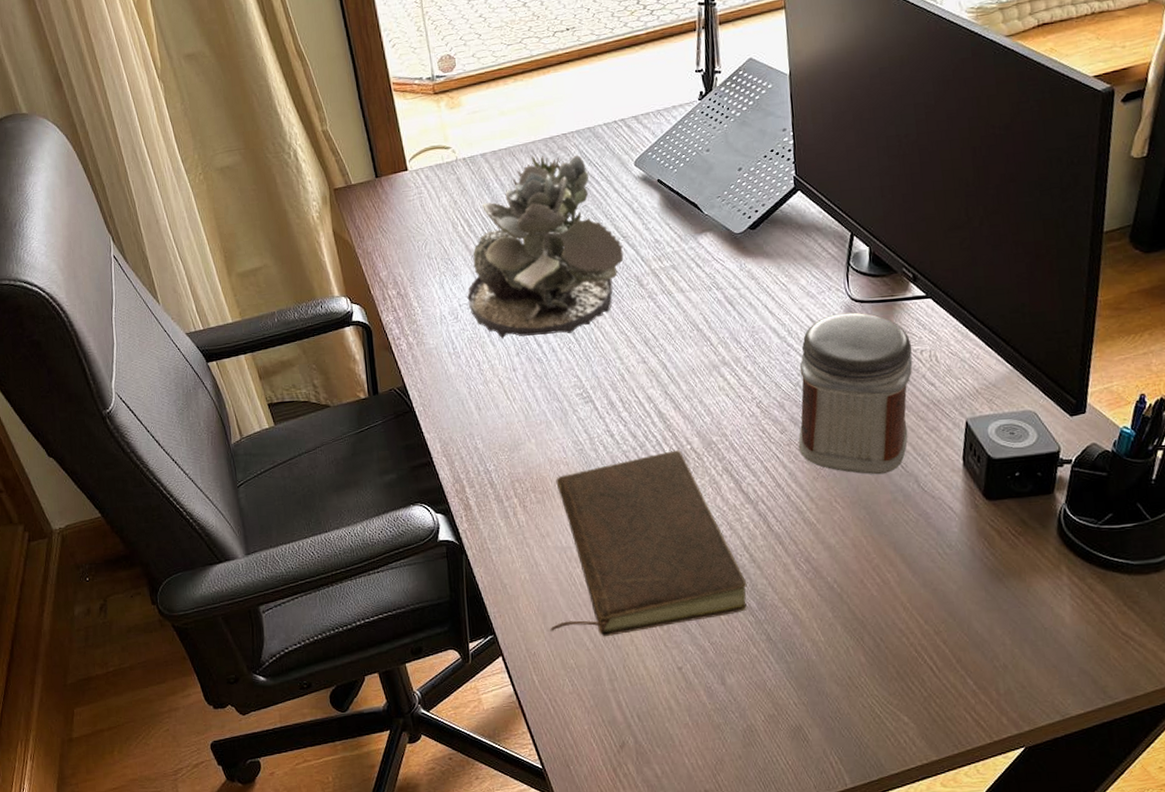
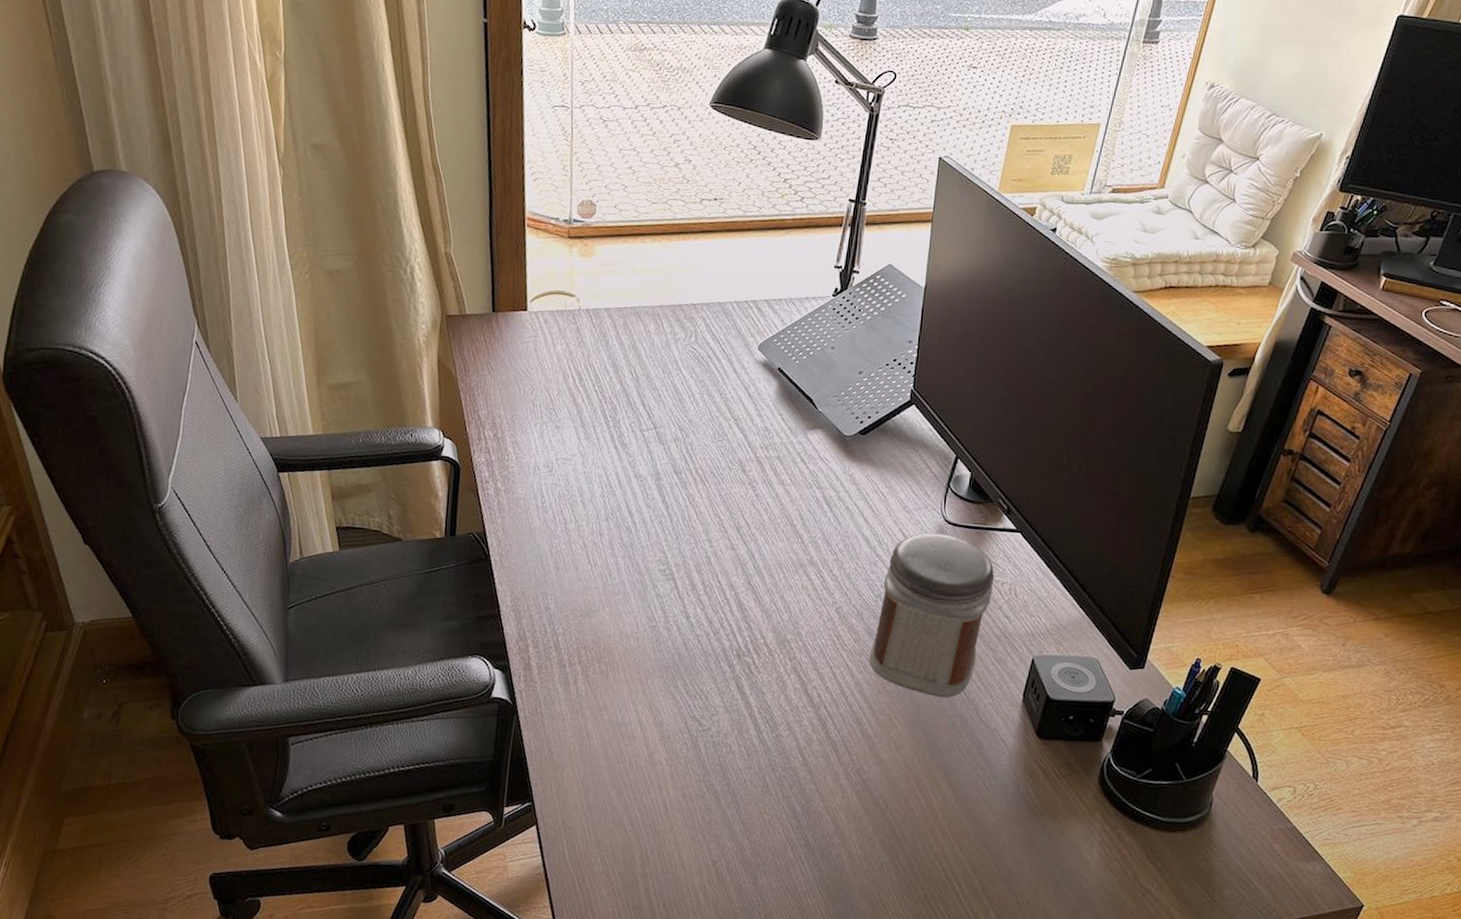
succulent plant: present [467,155,624,339] -> none [565,319,732,507]
book: present [550,450,747,637] -> none [590,642,796,821]

